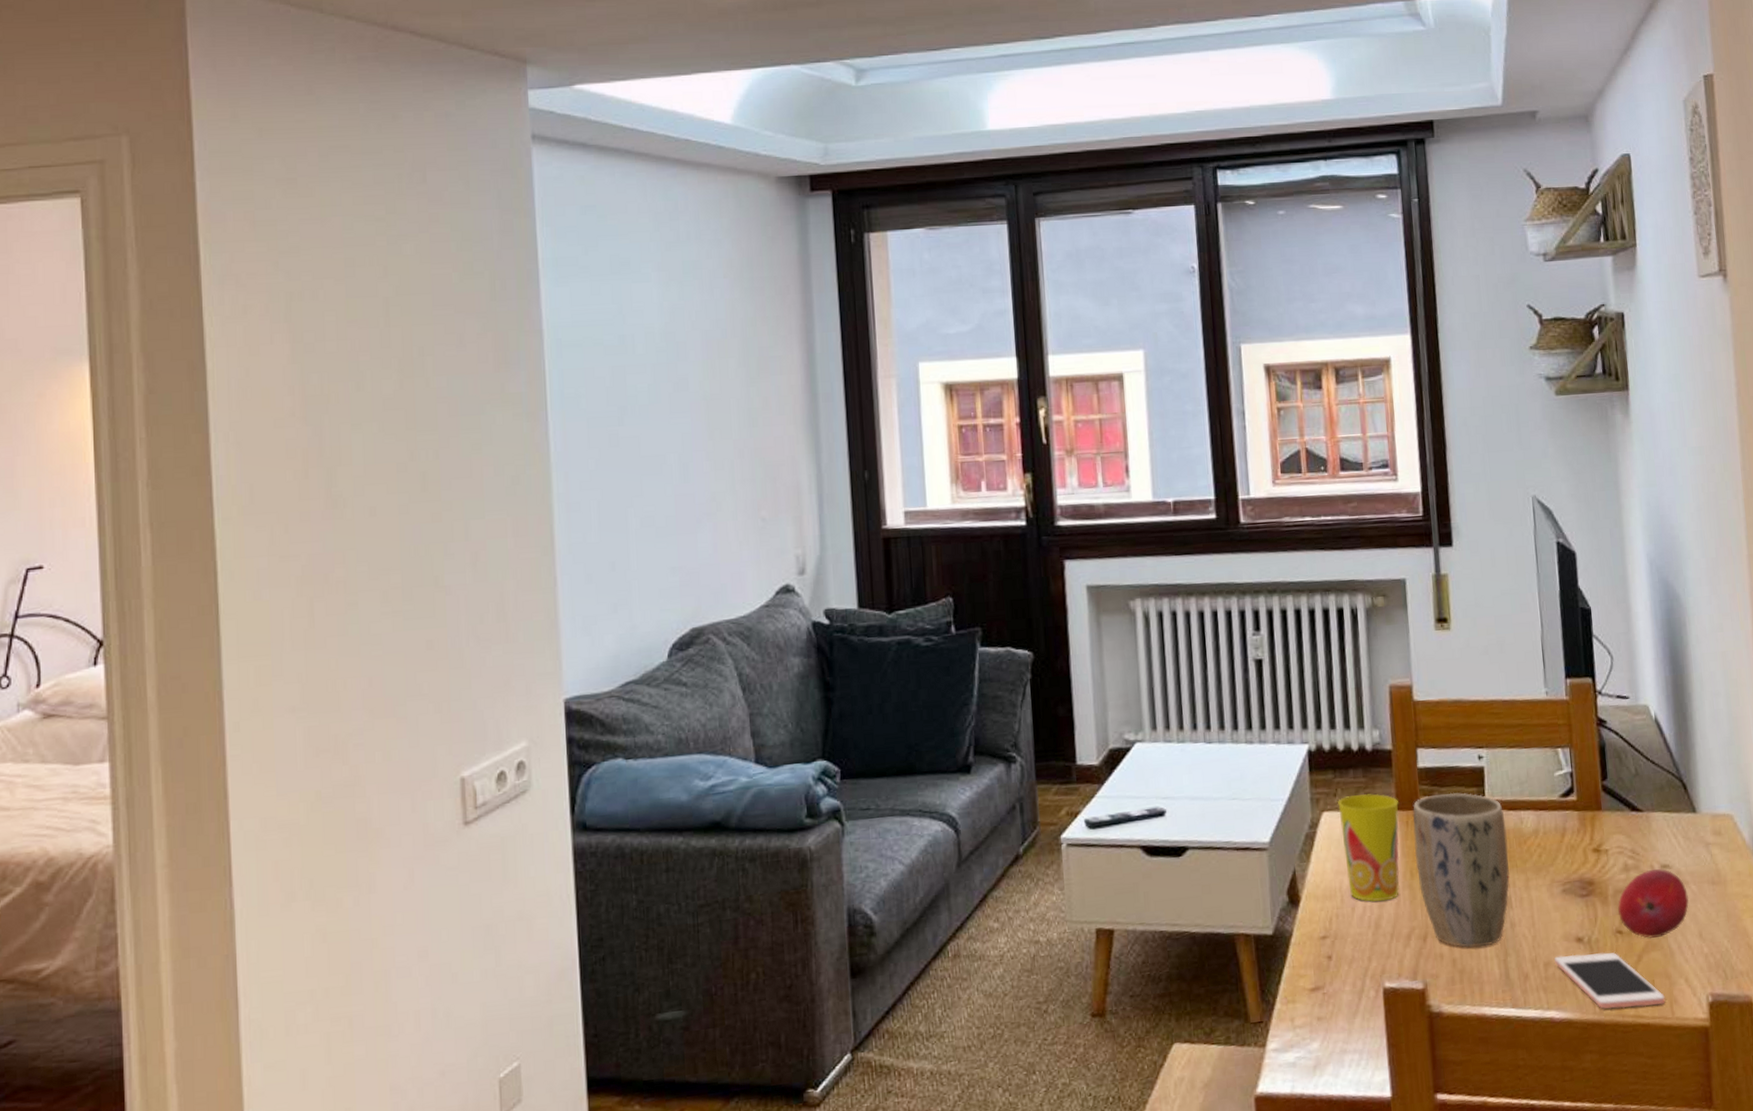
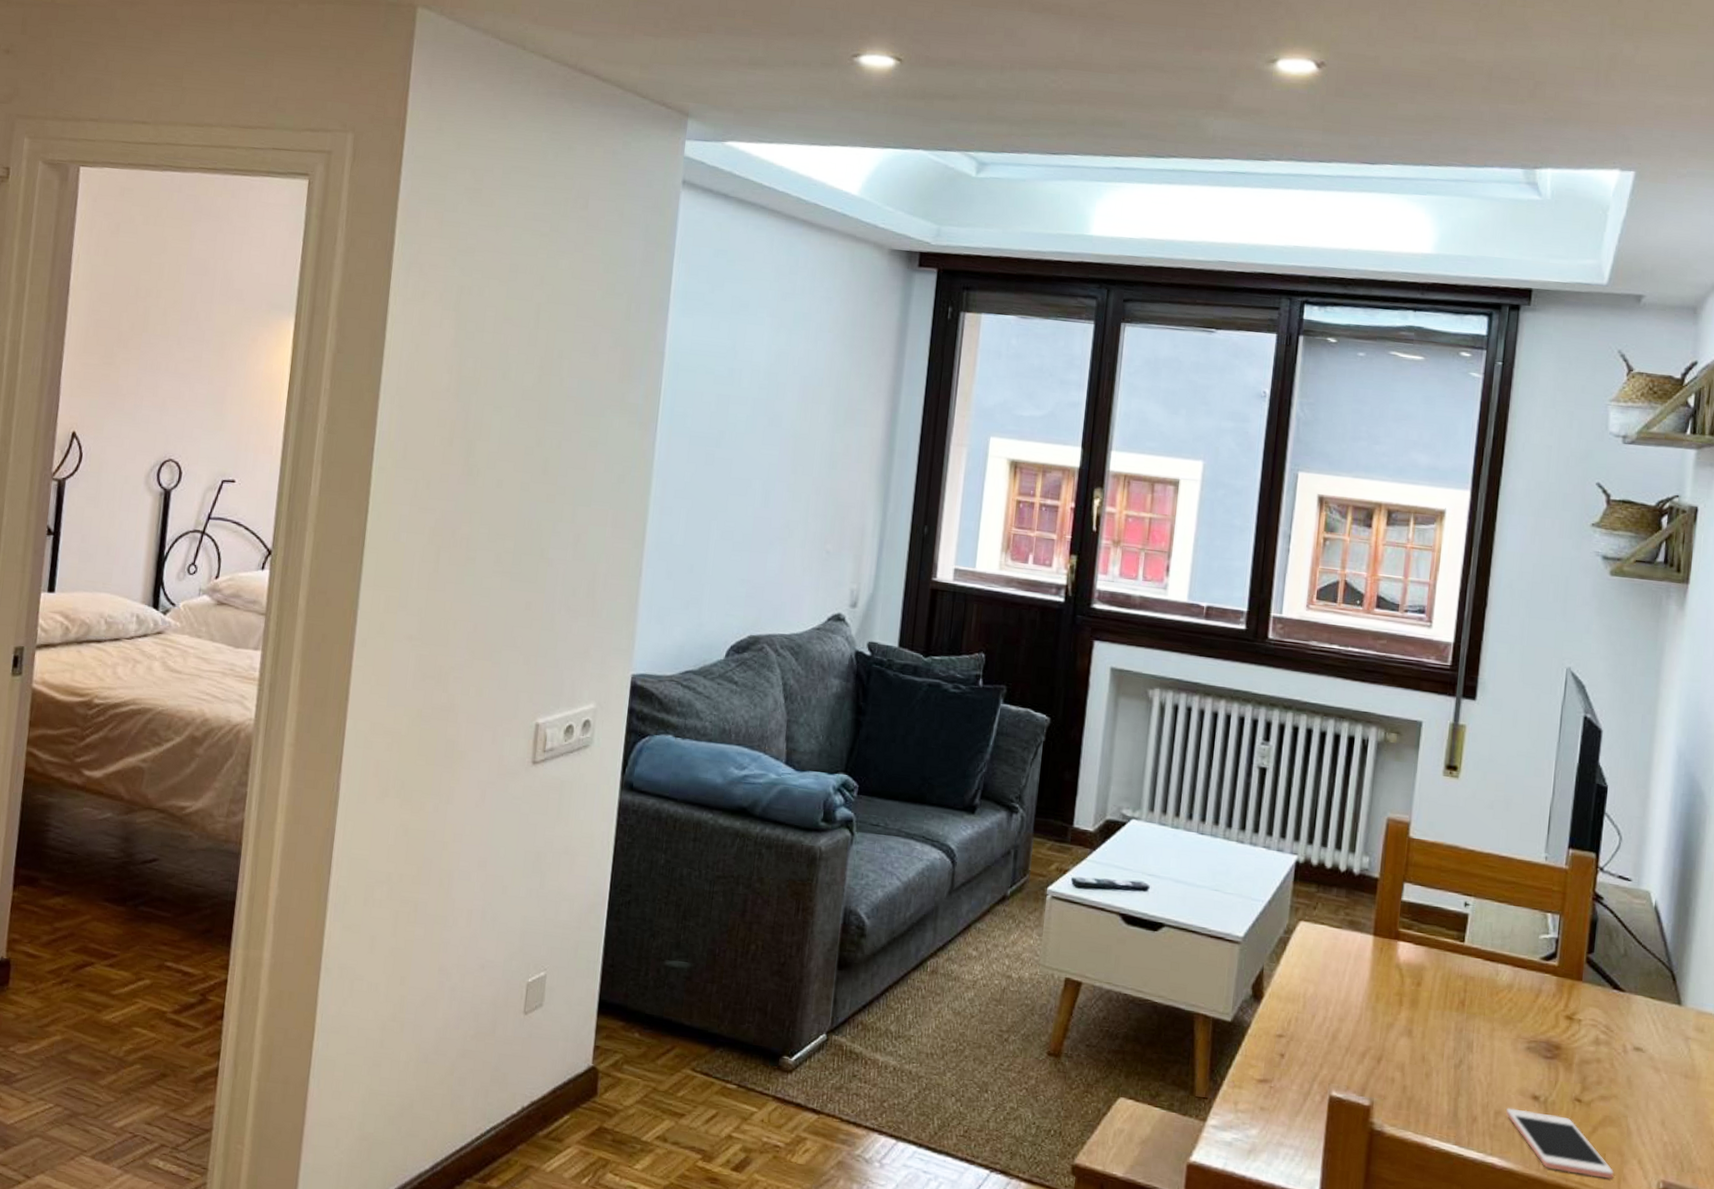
cup: present [1338,794,1400,903] -> none [1313,912,1376,1017]
plant pot: present [1412,792,1510,949] -> none [1382,929,1482,1082]
fruit: present [1618,869,1689,938] -> none [1581,1049,1658,1115]

